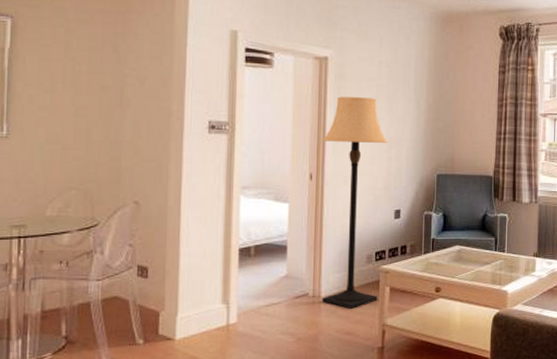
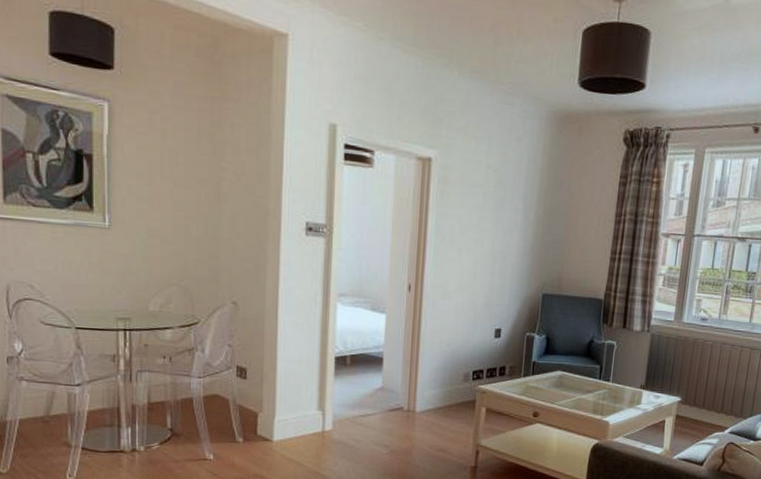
lamp: present [322,96,387,309] -> none [416,203,491,426]

